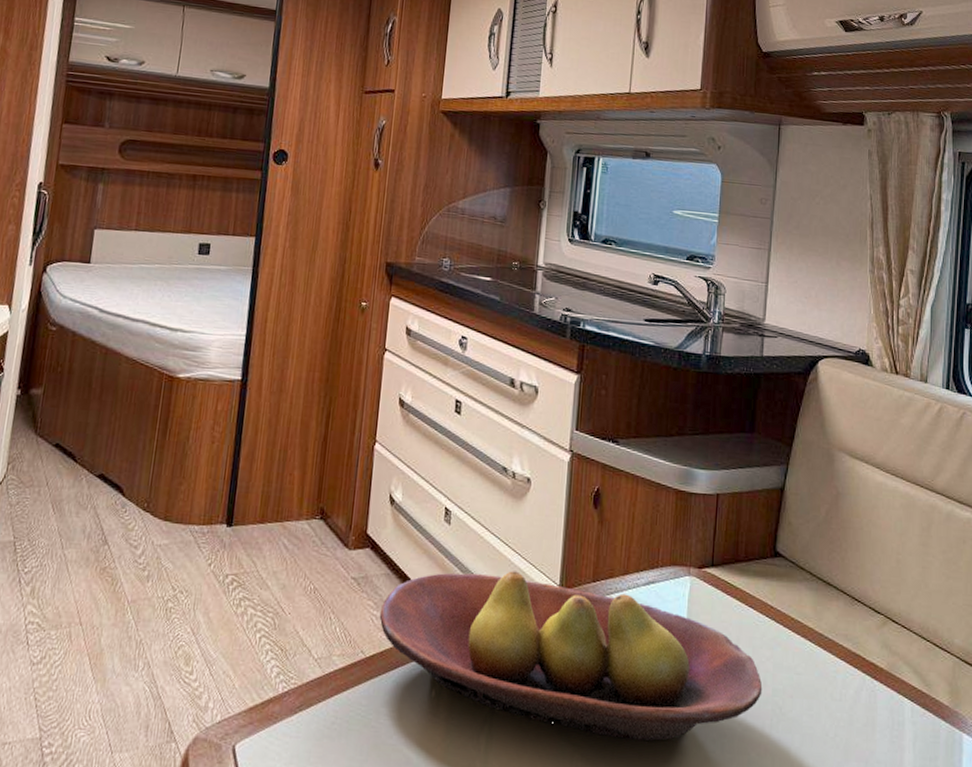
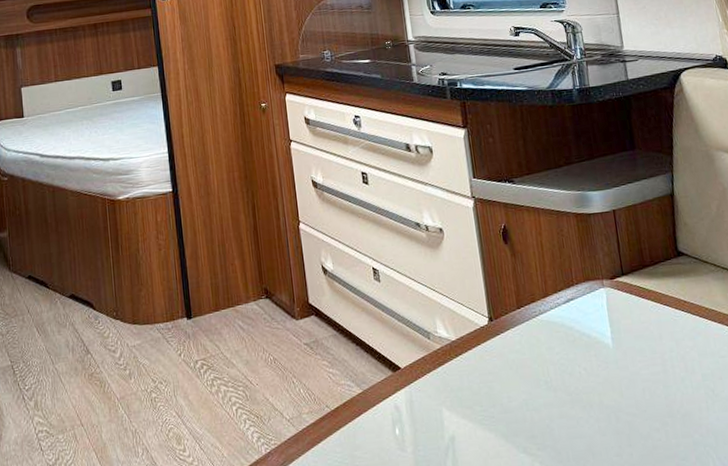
fruit bowl: present [379,571,763,741] -> none [335,312,693,443]

